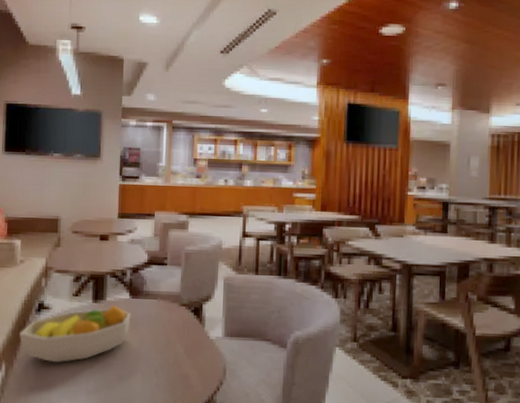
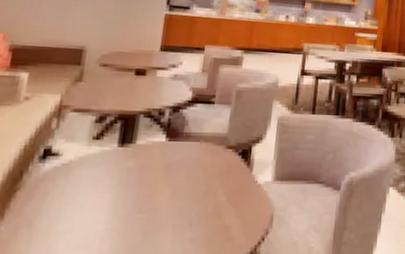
fruit bowl: present [19,305,131,363] -> none [11,149,166,222]

